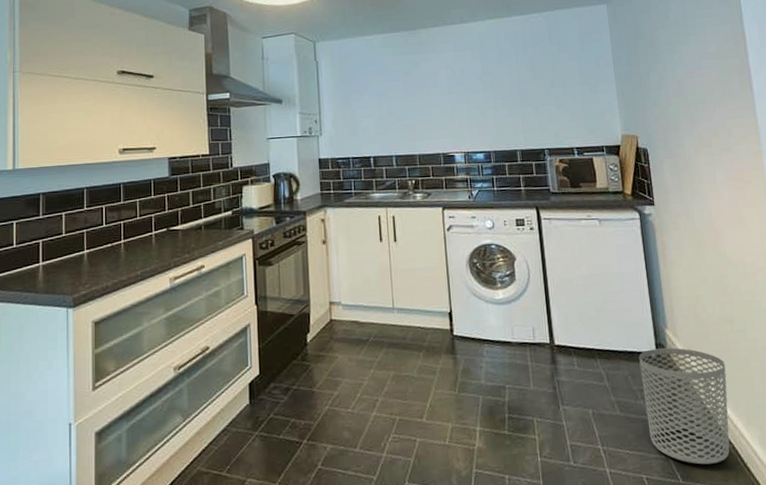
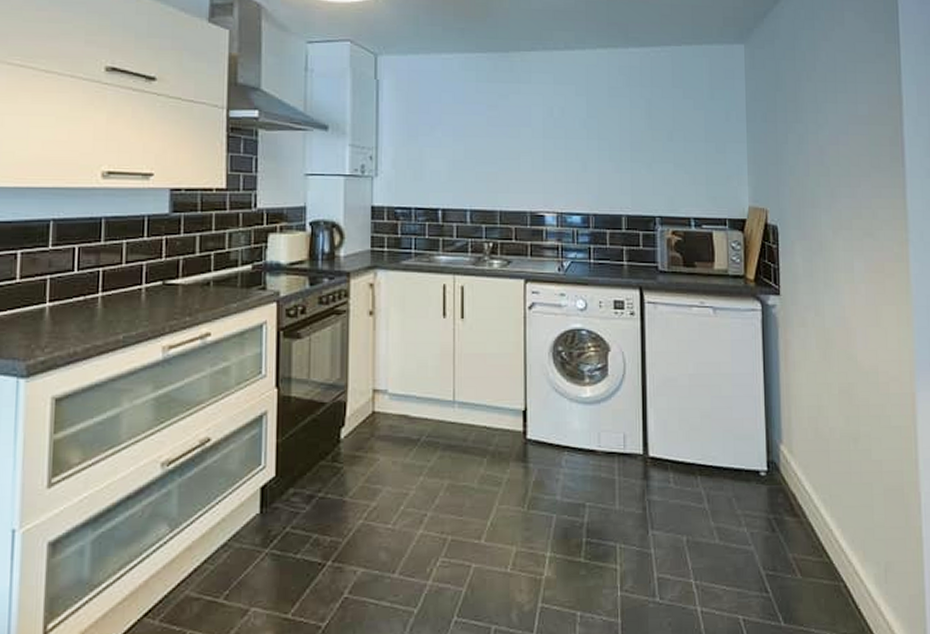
waste bin: present [639,347,730,465] -> none [746,466,845,605]

